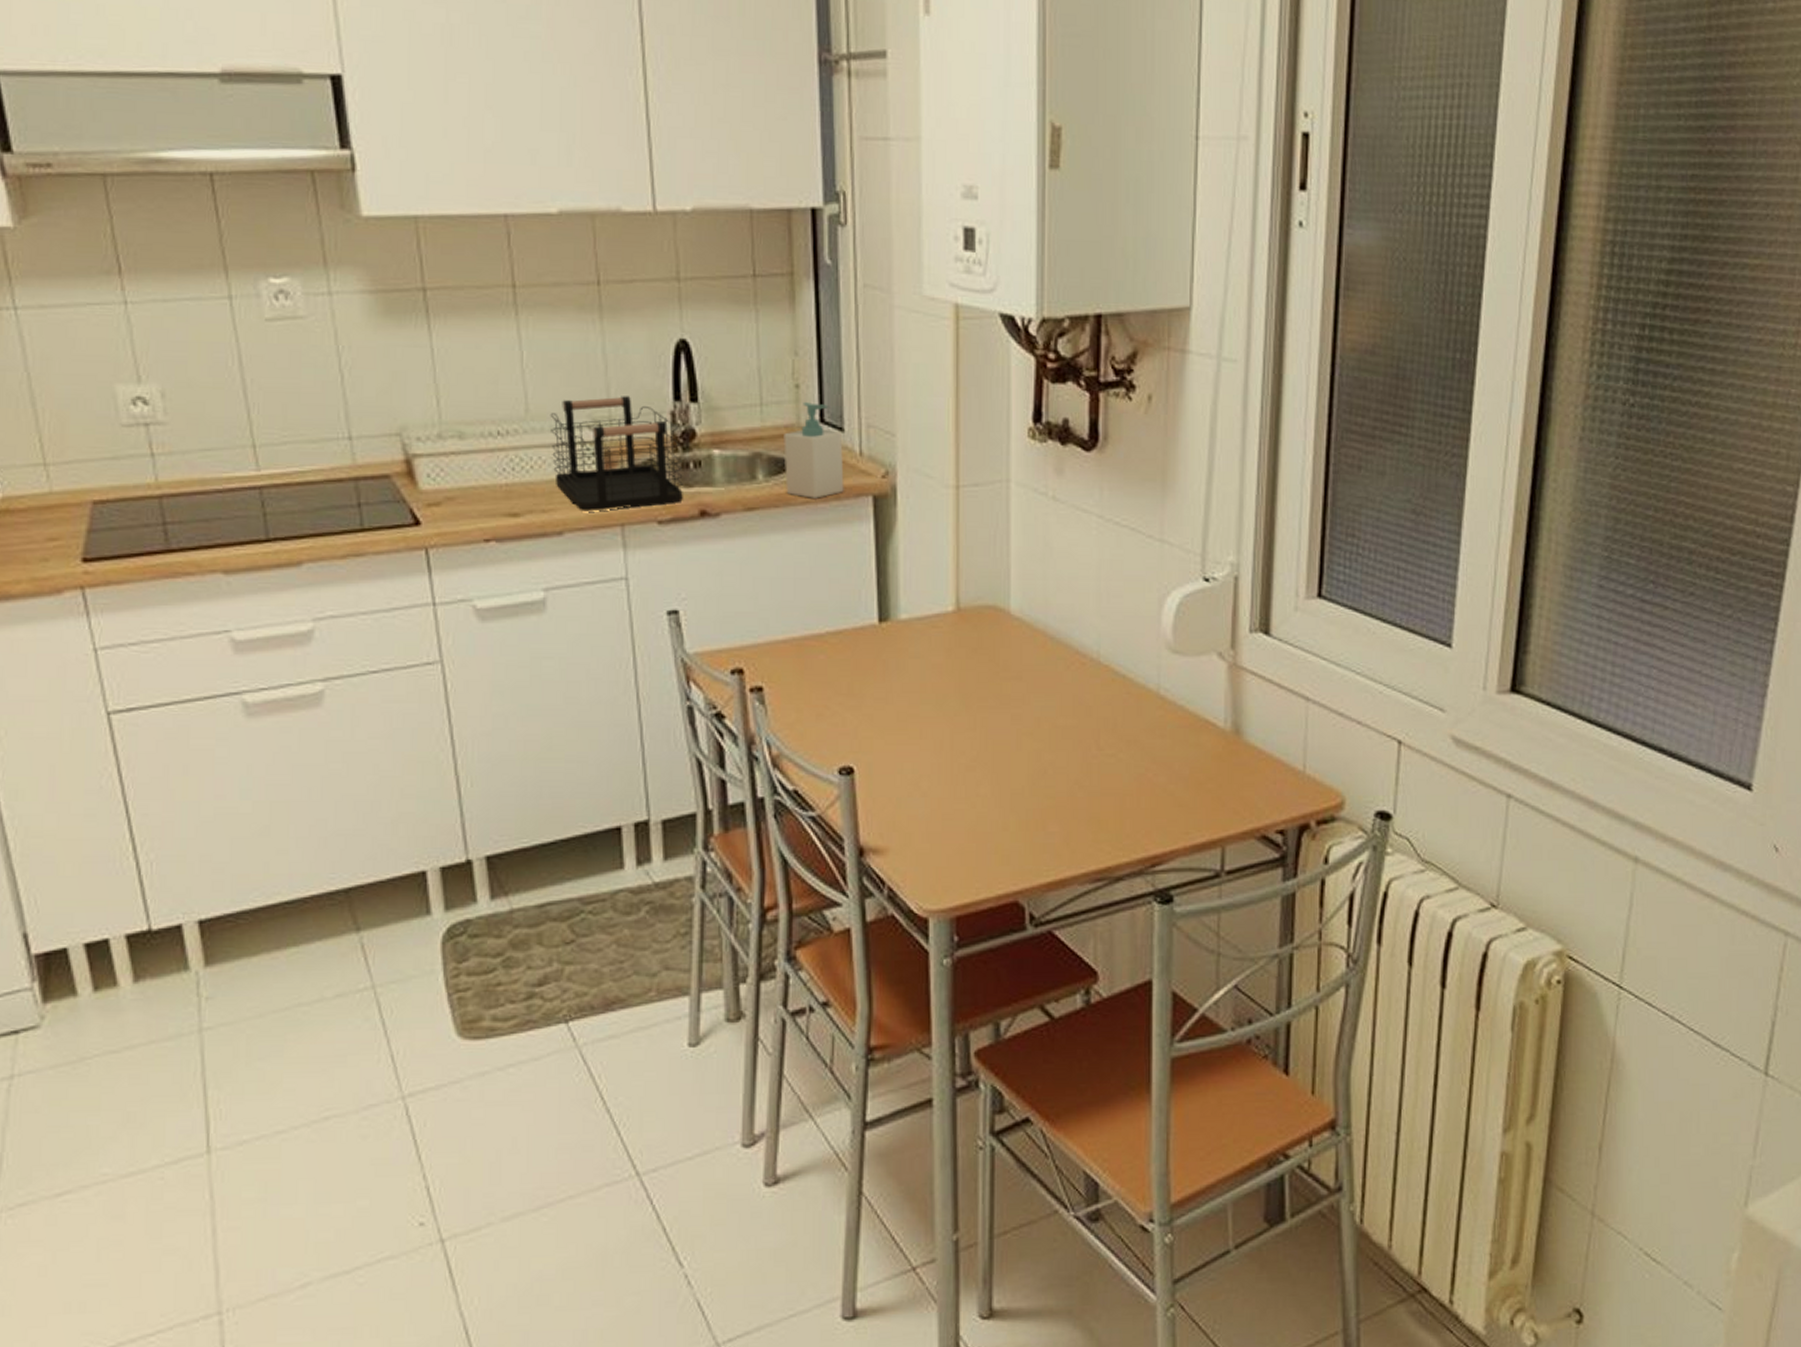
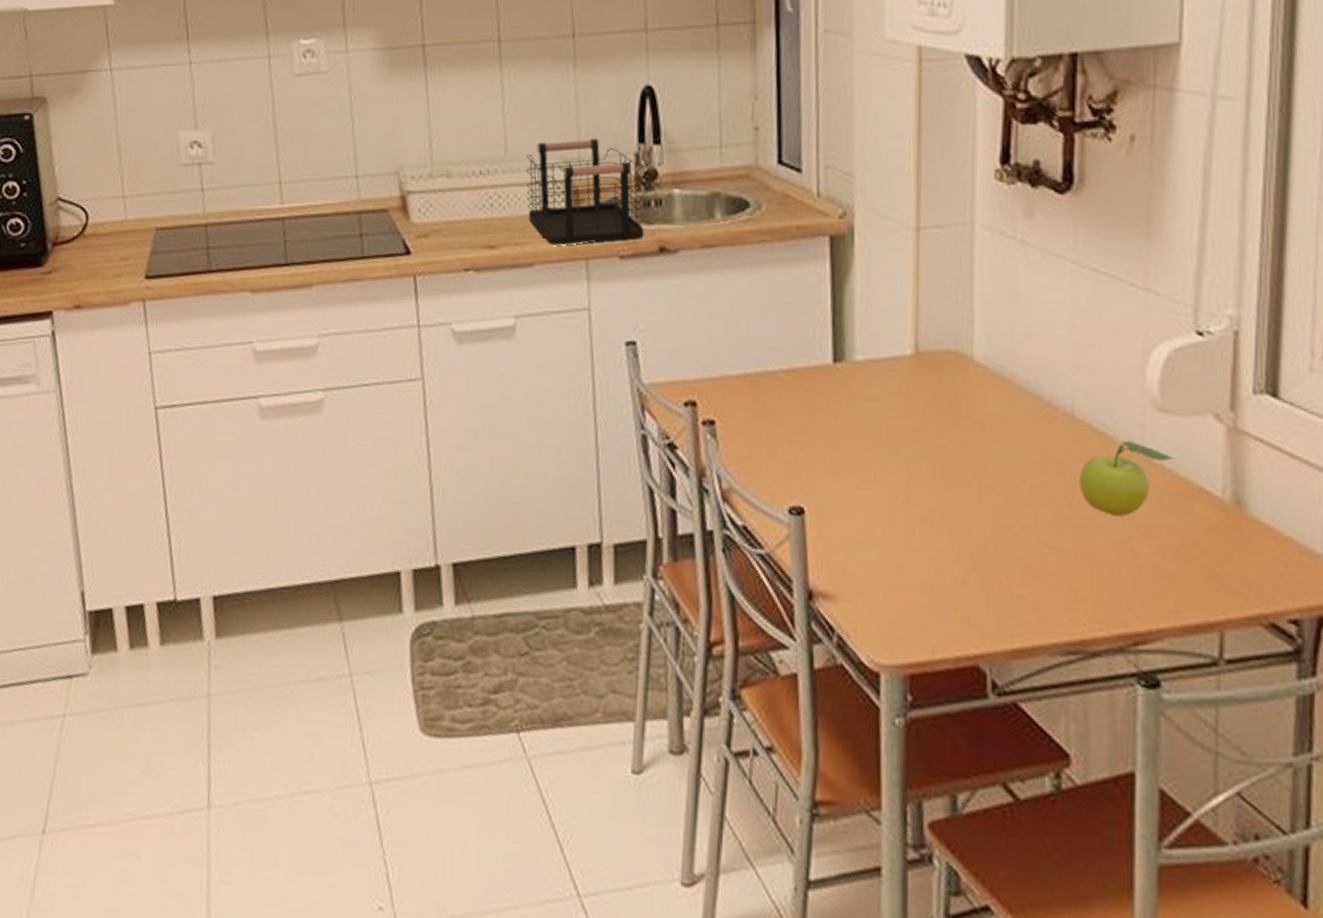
soap bottle: present [783,402,844,499] -> none [741,144,801,238]
fruit: none [1105,682,1186,751] -> present [1079,440,1176,516]

